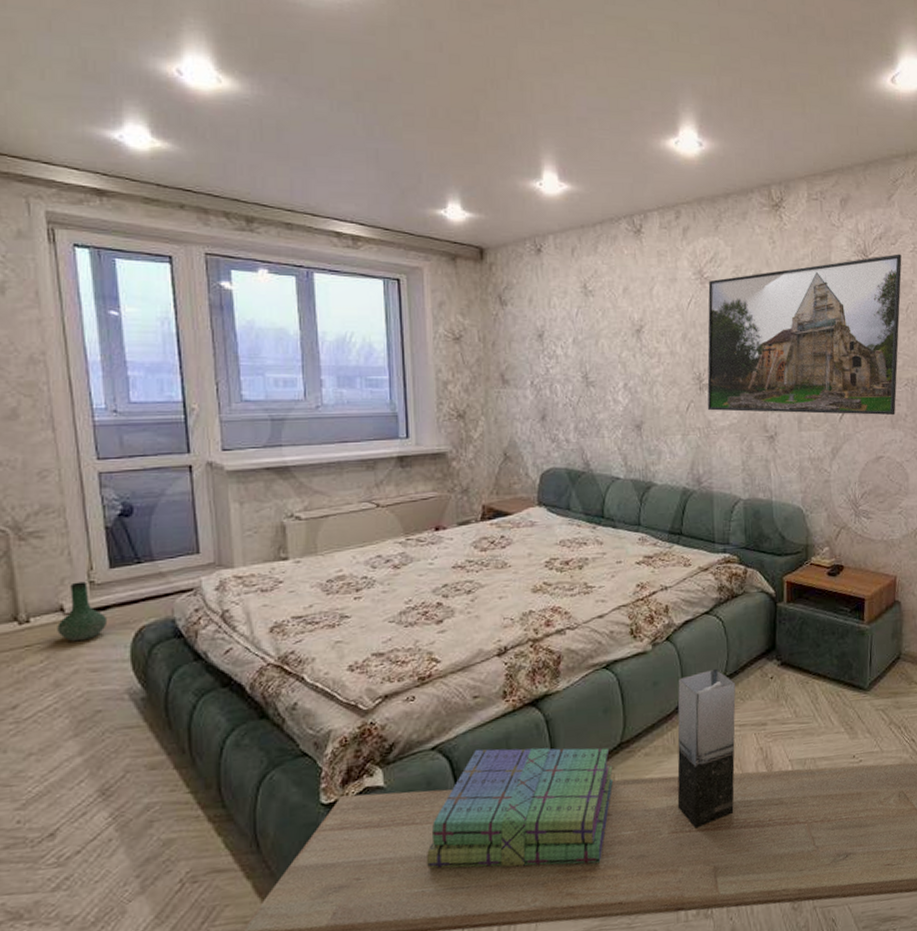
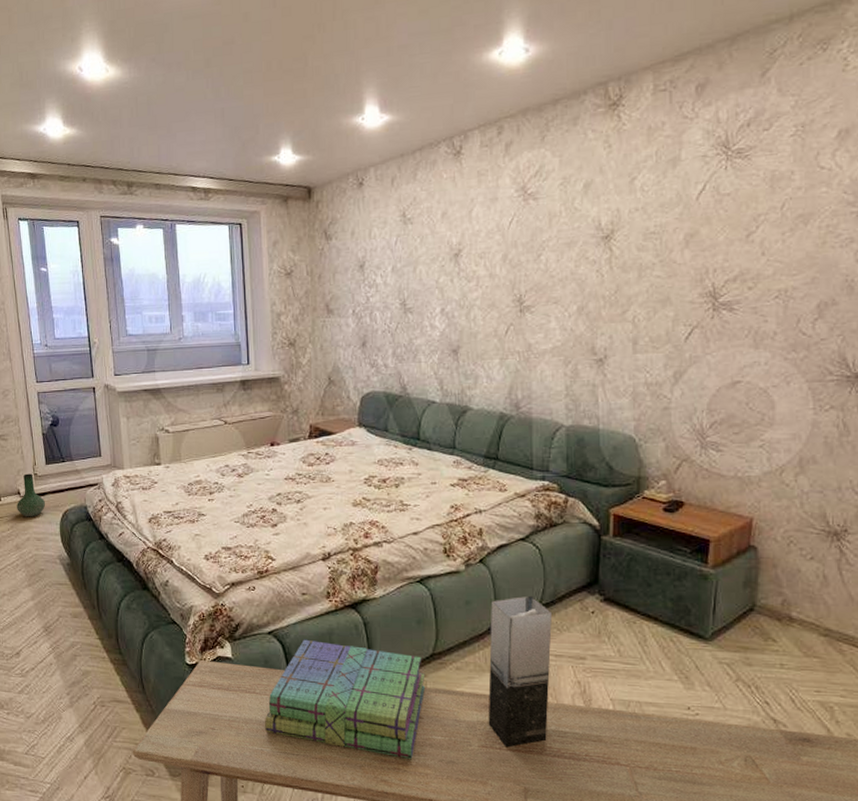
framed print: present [707,254,902,416] -> none [528,140,778,334]

